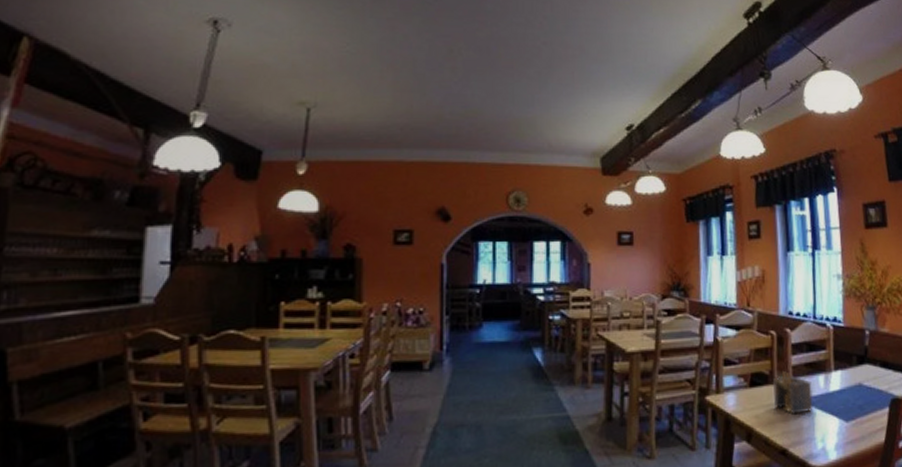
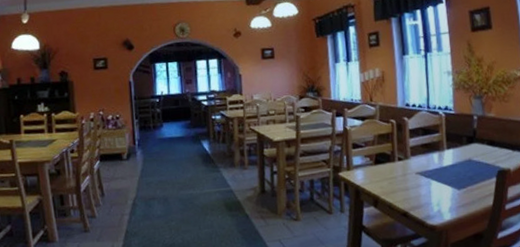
napkin holder: present [772,370,813,415] -> none [393,150,429,185]

